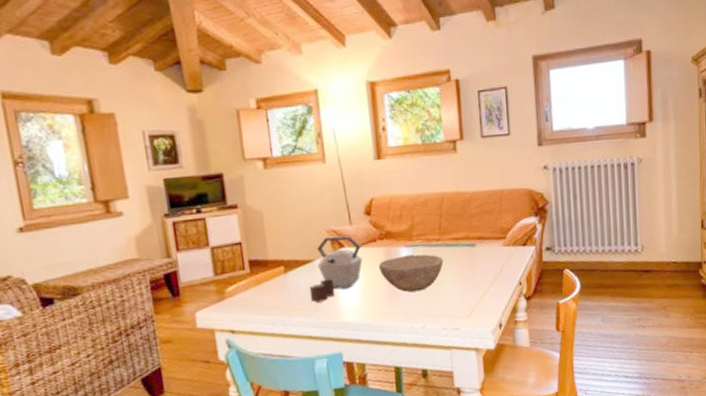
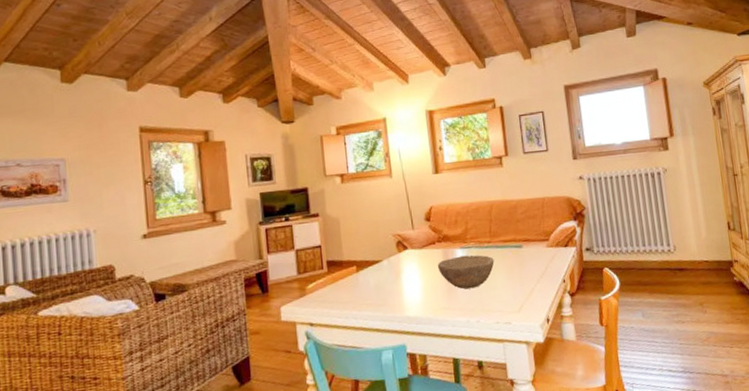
kettle: present [309,235,363,303] -> none [377,239,424,299]

